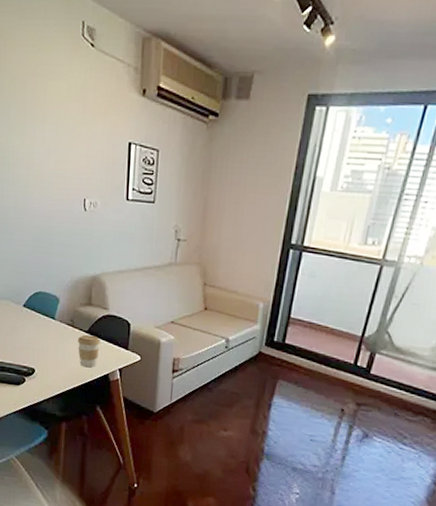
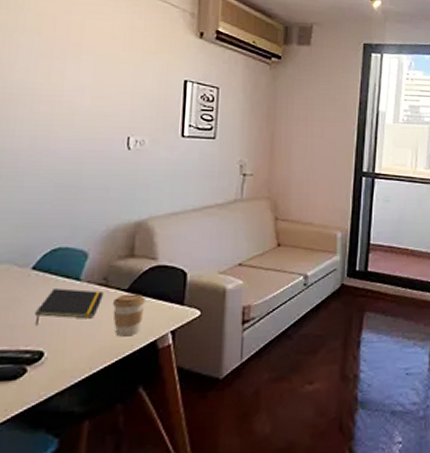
notepad: none [28,323,71,350] -> present [34,288,104,325]

